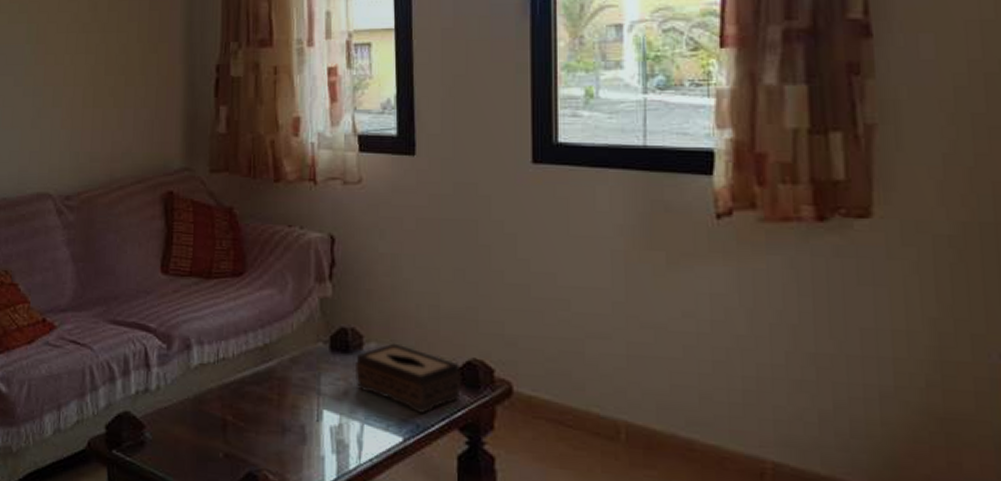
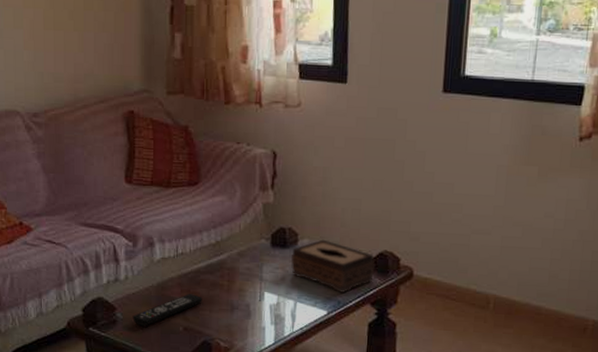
remote control: none [163,410,247,451] -> present [132,294,202,327]

